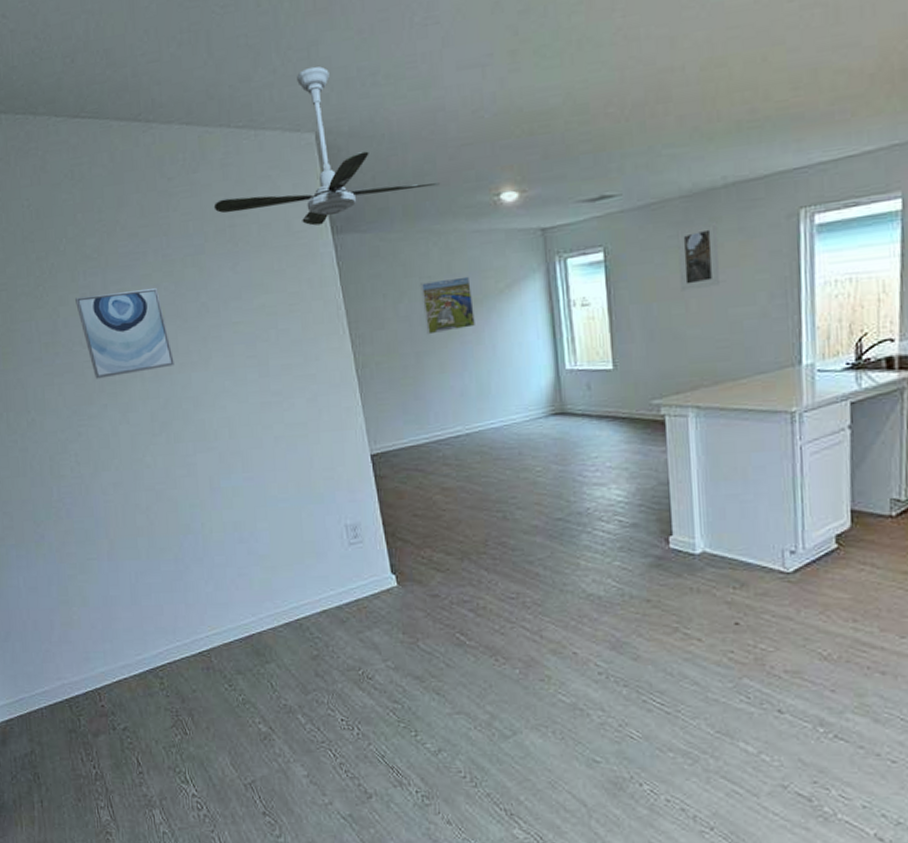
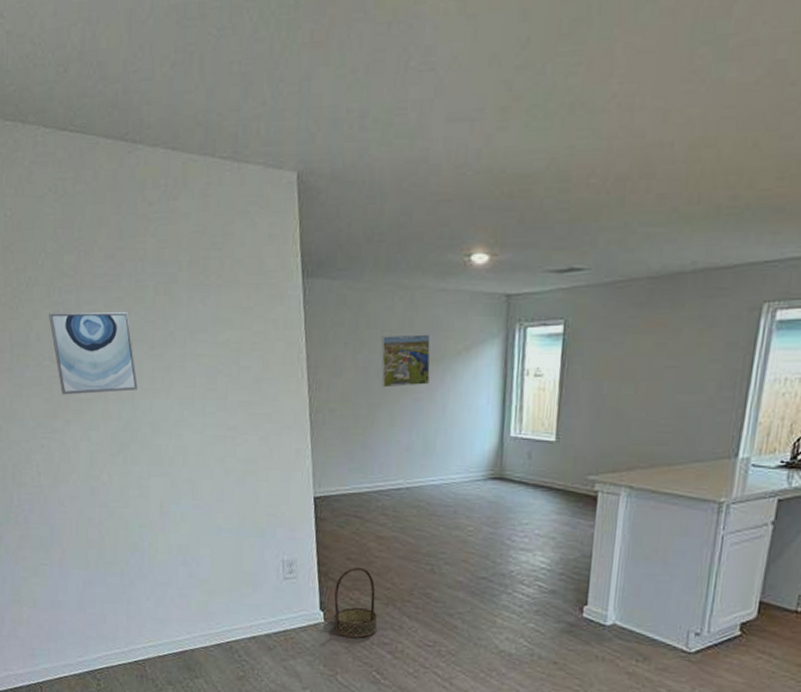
ceiling fan: present [213,66,439,226] -> none [190,102,413,267]
basket: none [405,522,455,599] -> present [334,566,378,638]
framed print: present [677,221,720,292] -> none [633,306,680,373]

